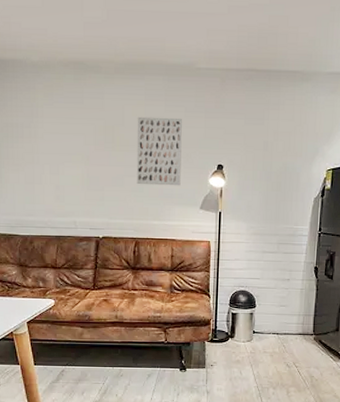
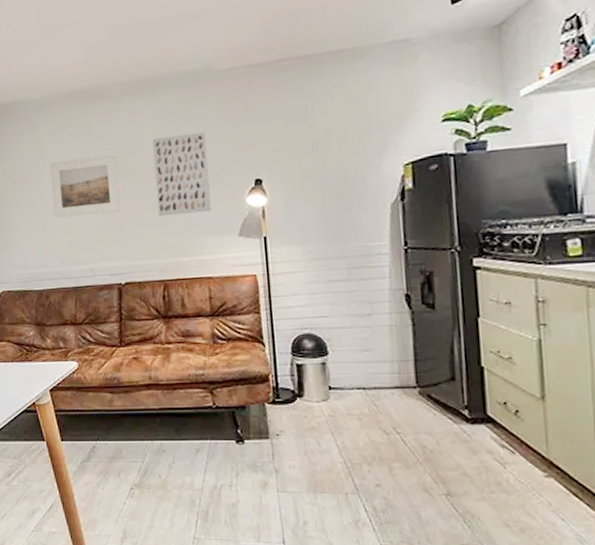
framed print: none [42,122,104,175] -> present [49,154,121,218]

